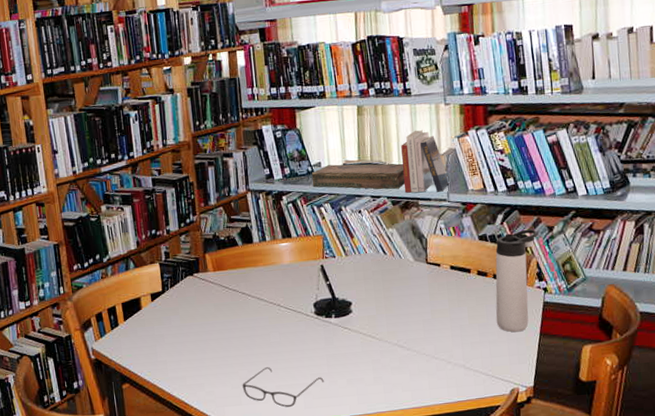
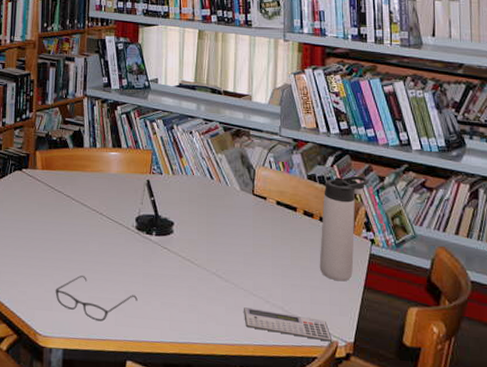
decorative box: present [311,163,405,190] -> none [147,82,238,116]
books: present [401,129,450,193] -> none [237,61,283,125]
calculator: none [427,370,514,390] -> present [244,307,333,342]

